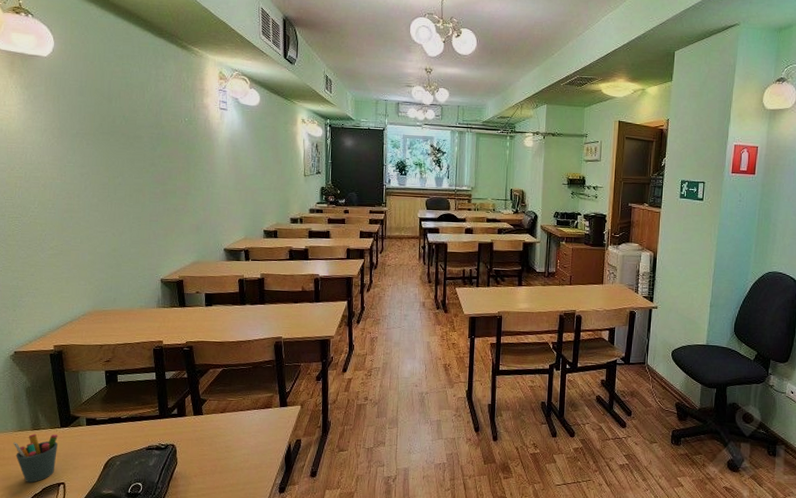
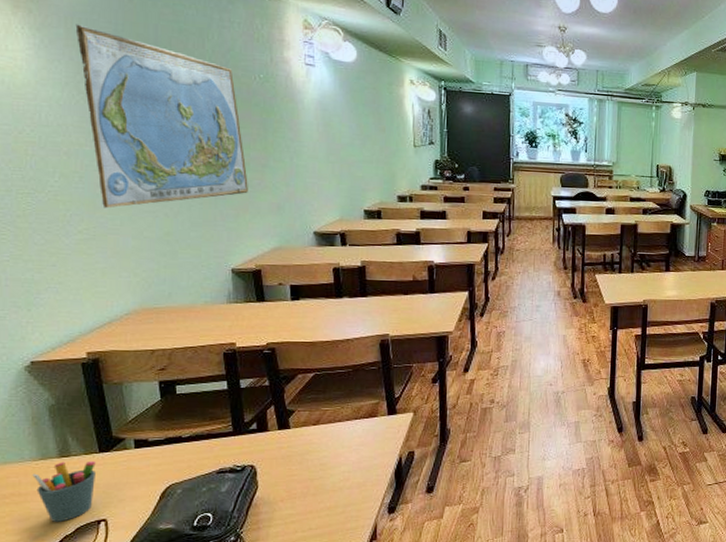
world map: none [52,83,175,229] -> present [75,24,248,209]

